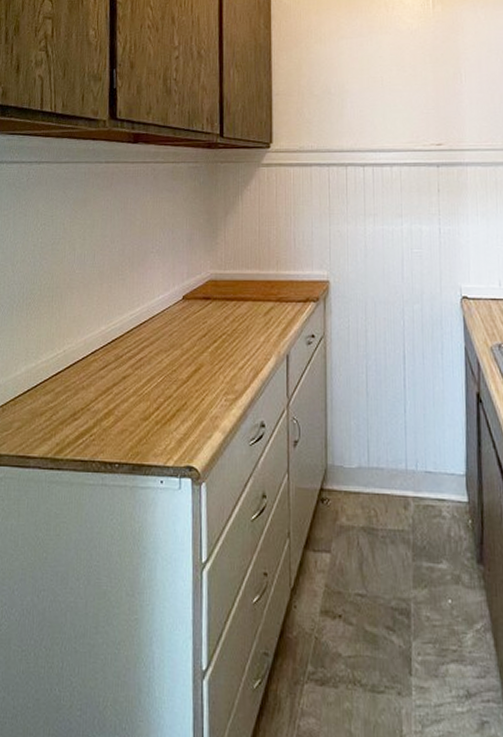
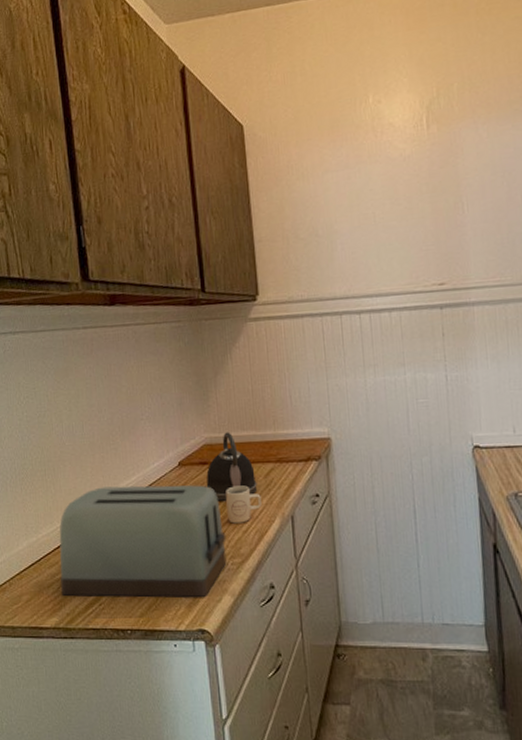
toaster: none [54,316,222,432] -> present [59,485,227,598]
kettle: none [207,269,256,337] -> present [206,432,257,501]
mug: none [224,322,259,360] -> present [225,485,262,524]

